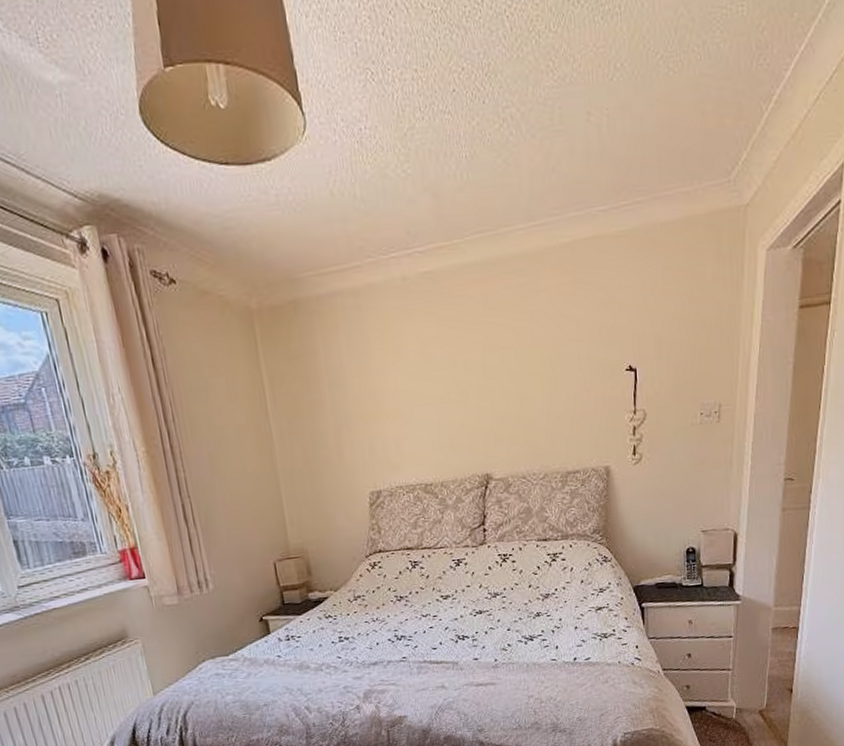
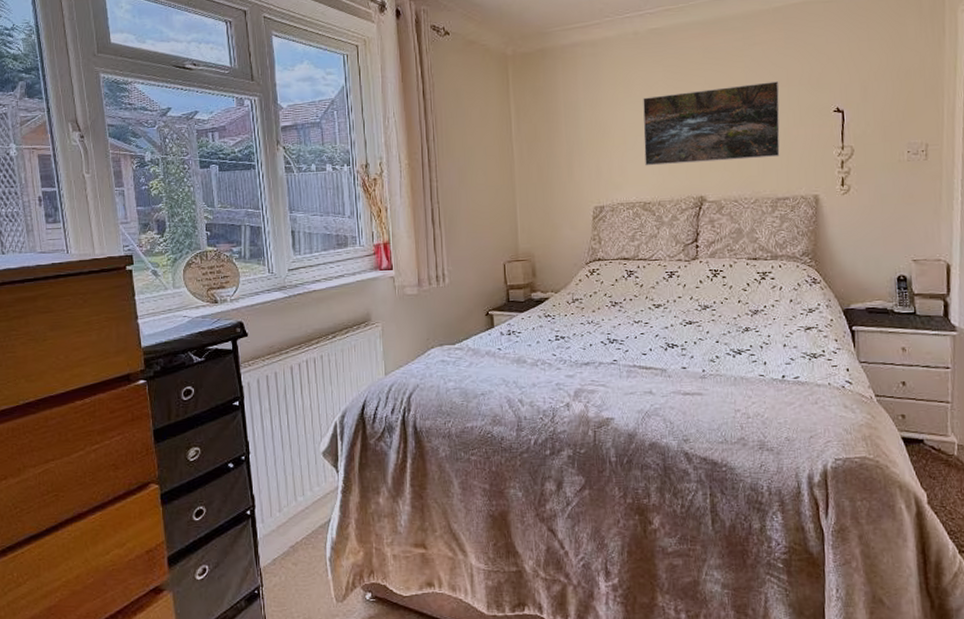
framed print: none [417,336,570,442] -> present [643,81,780,166]

